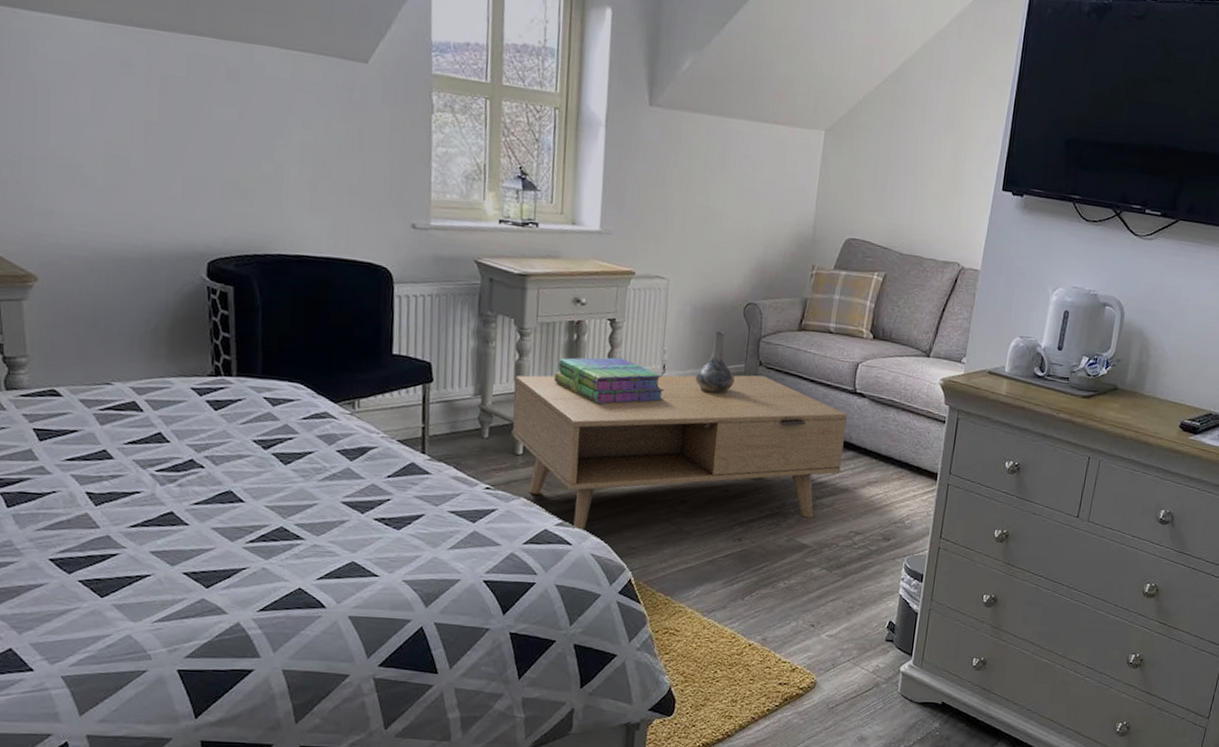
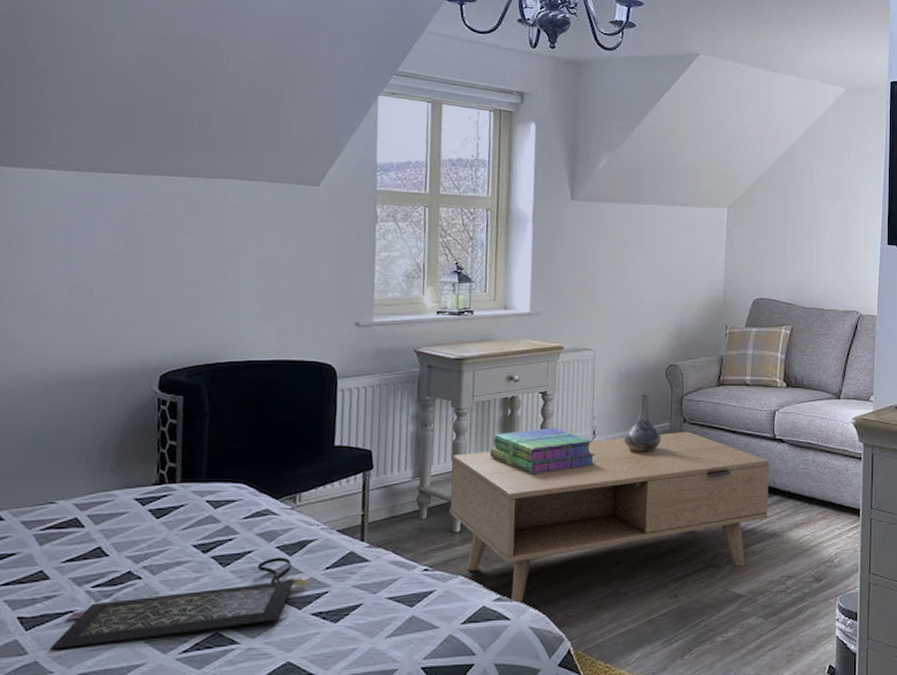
clutch bag: none [120,460,370,527] -> present [50,557,308,650]

